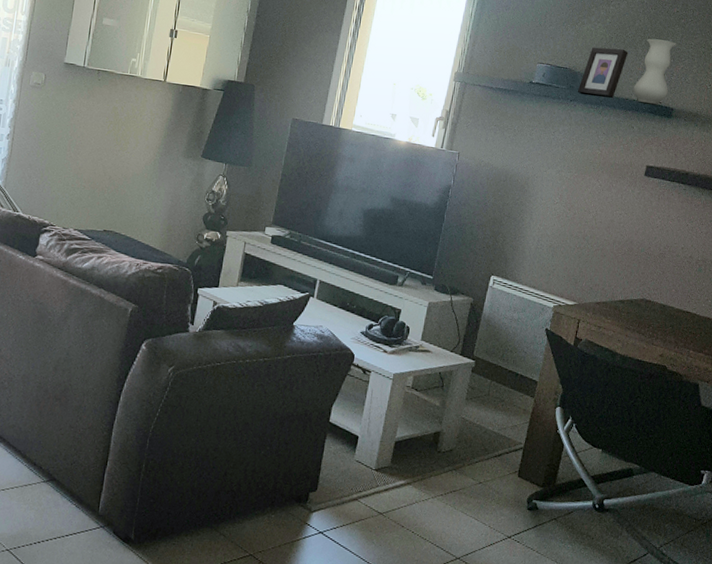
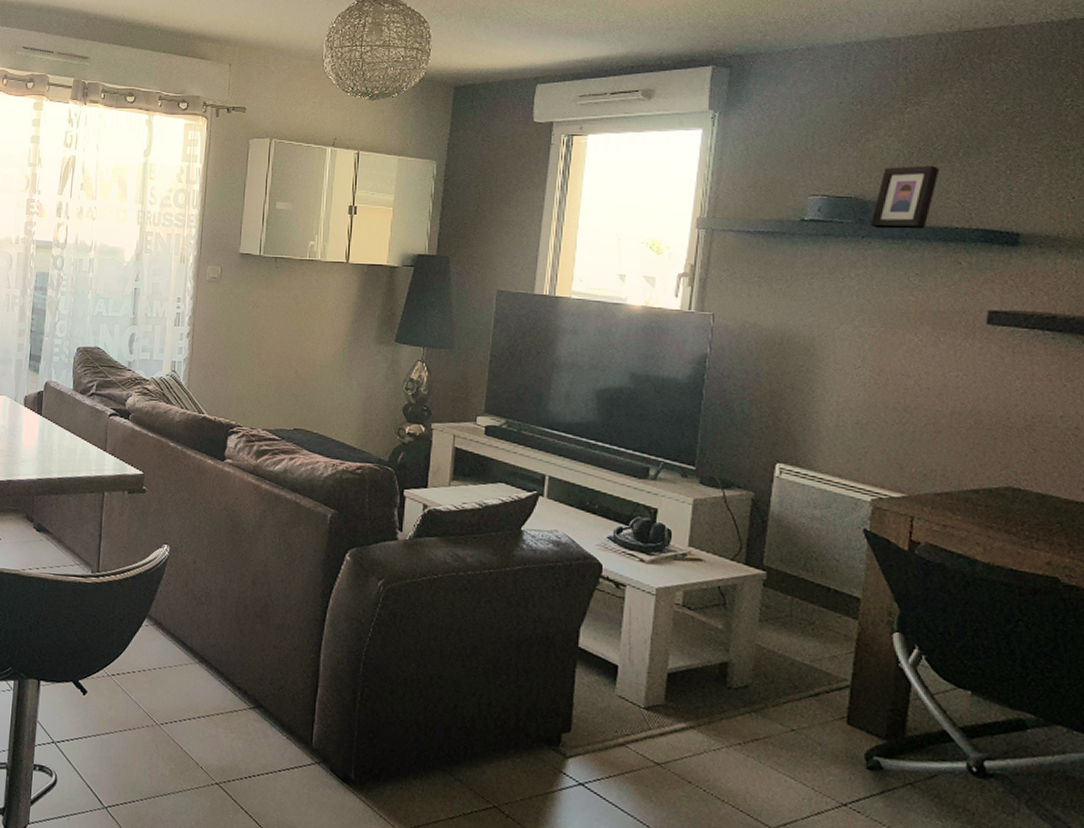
vase: present [633,38,677,106] -> none [954,147,1012,233]

